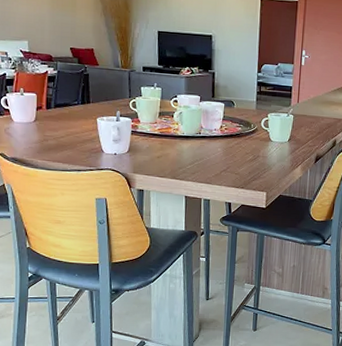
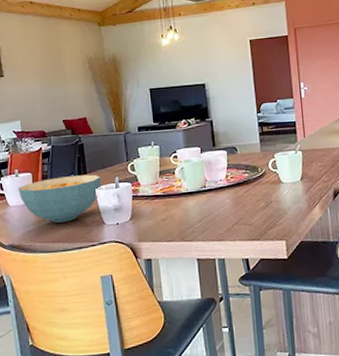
cereal bowl: none [22,102,104,145] -> present [17,174,102,223]

